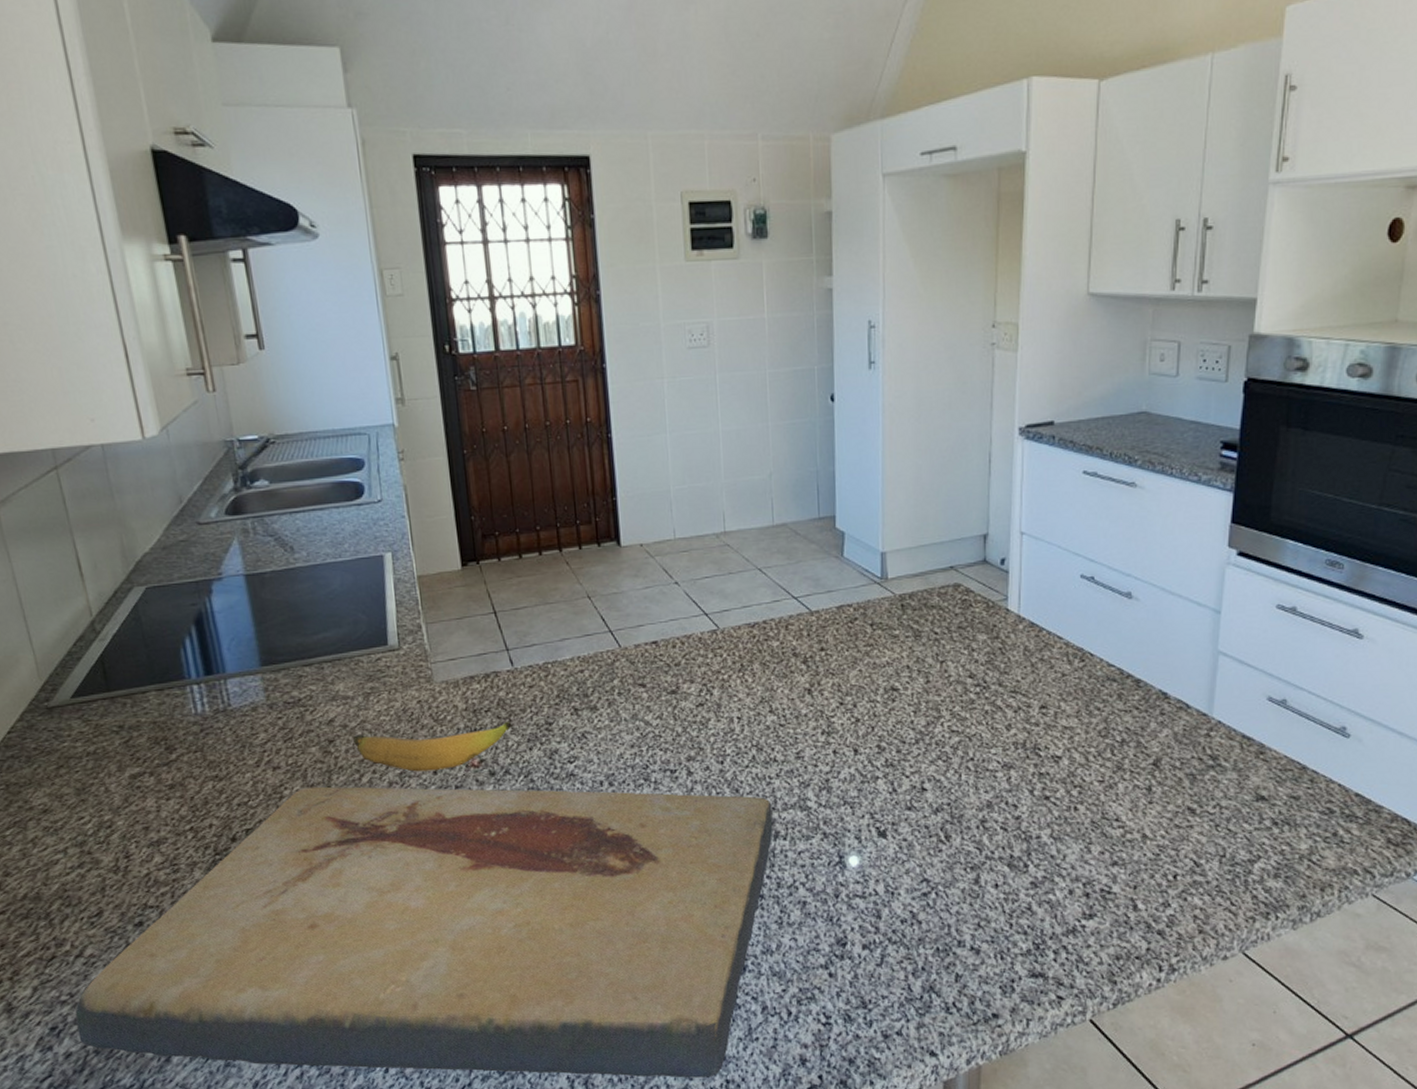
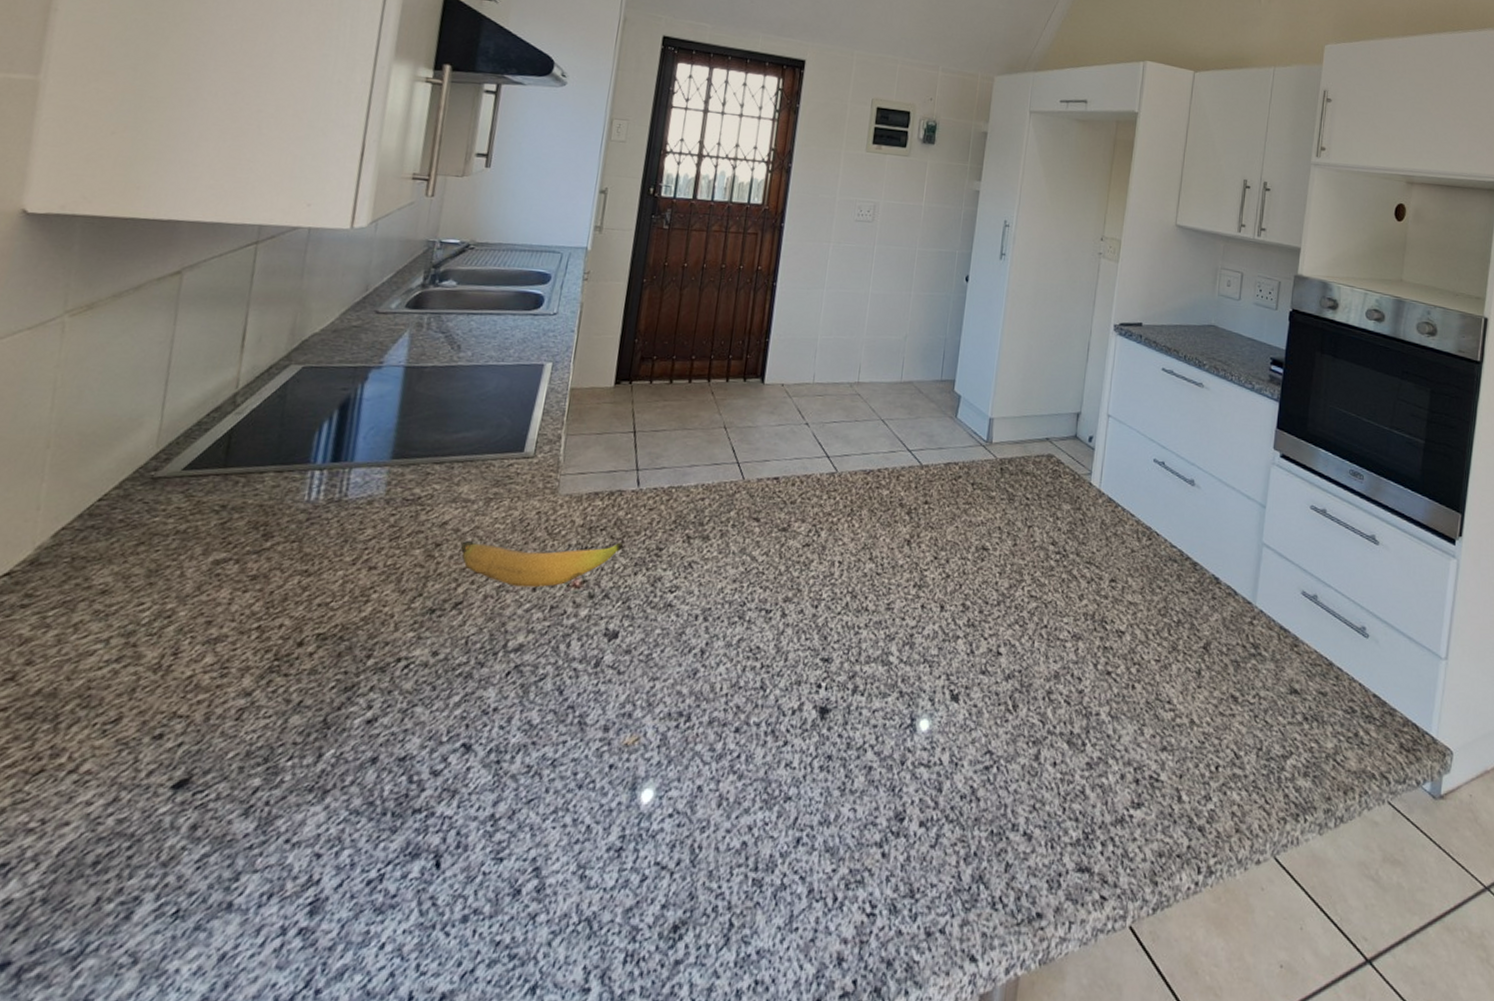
fish fossil: present [75,786,774,1078] -> none [29,592,856,976]

